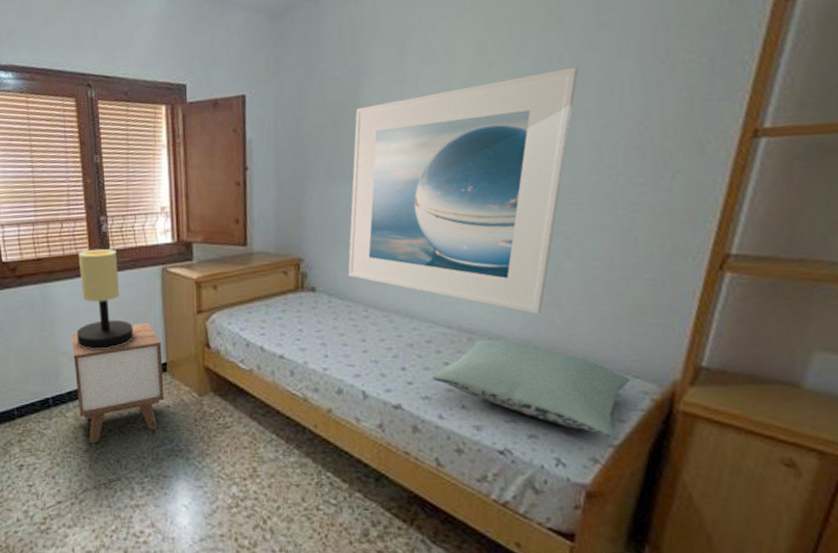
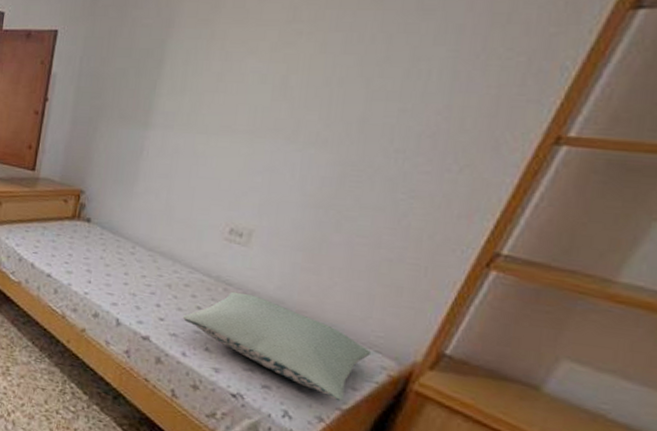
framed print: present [348,66,579,315] -> none [123,47,390,279]

